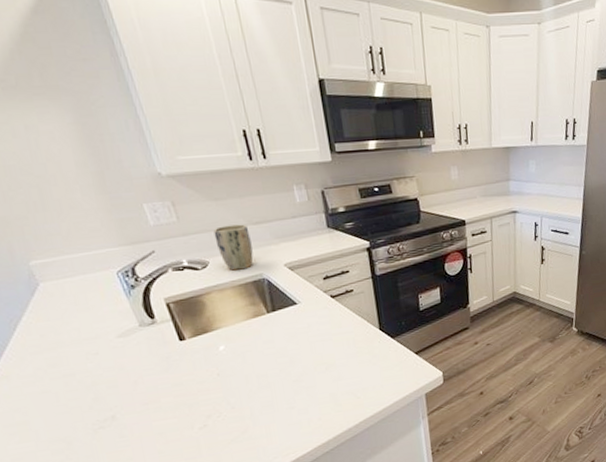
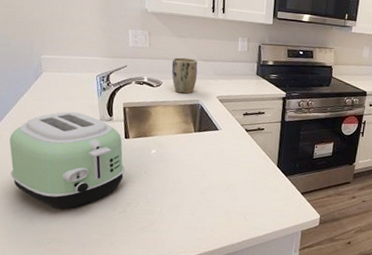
toaster: none [21,323,192,446] -> present [9,111,125,210]

